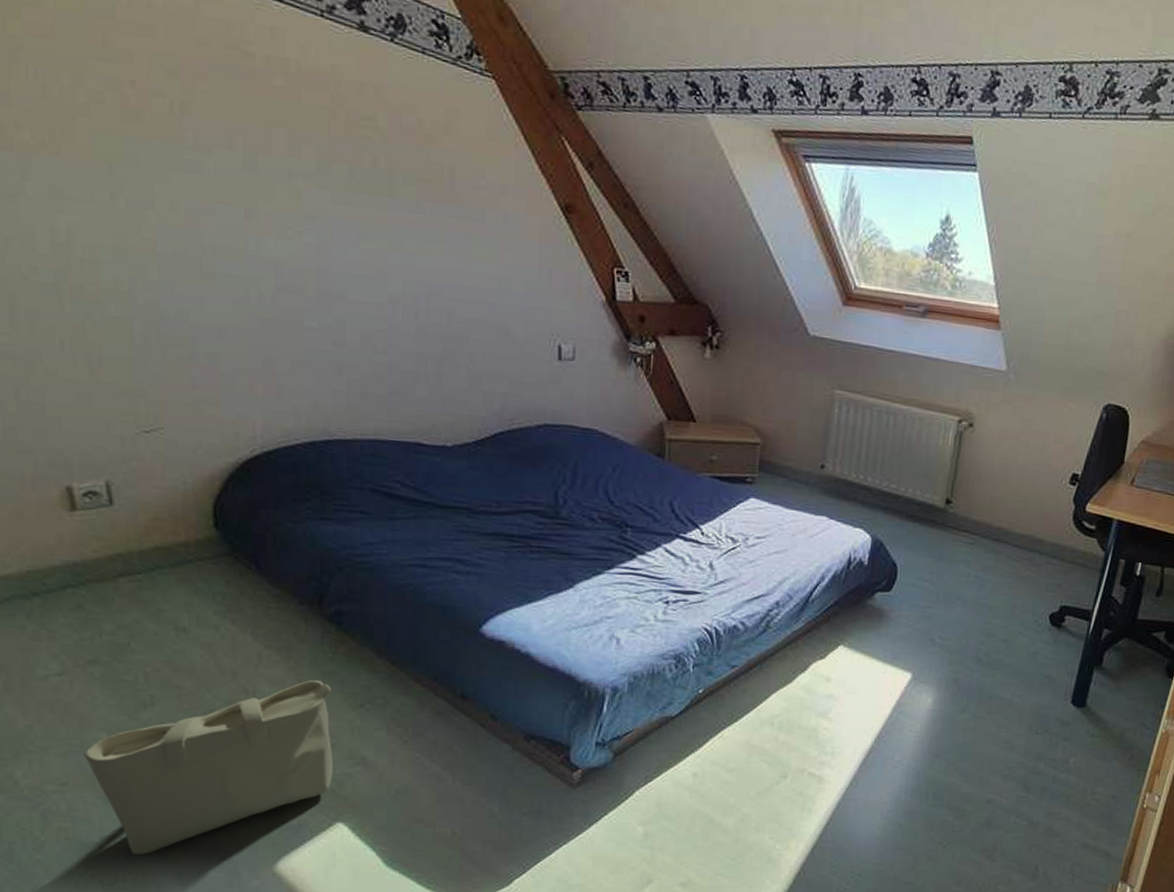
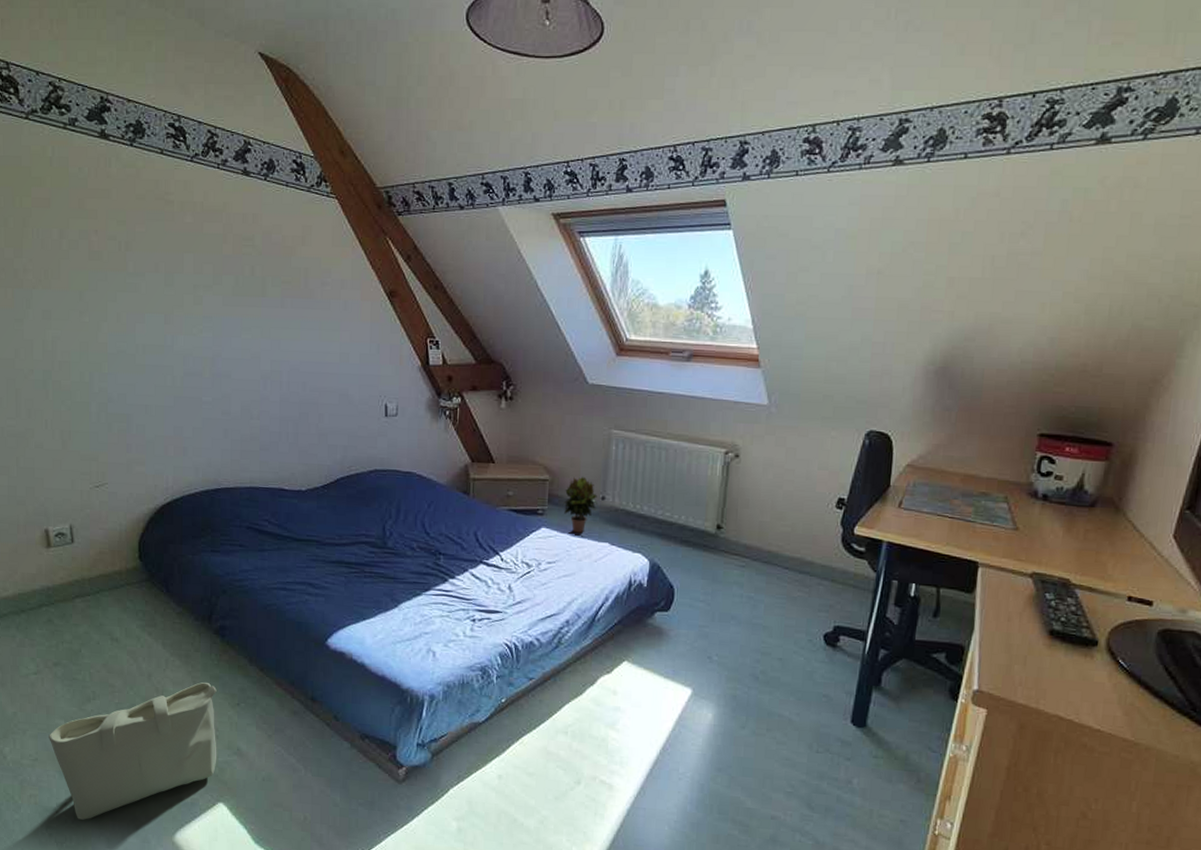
potted plant: none [776,441,817,505] -> present [563,476,598,533]

